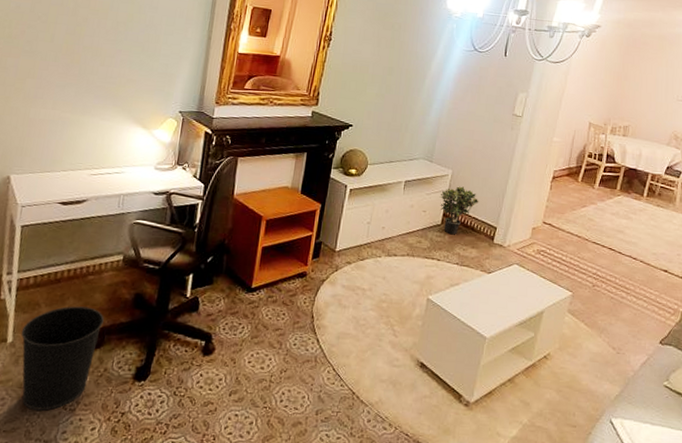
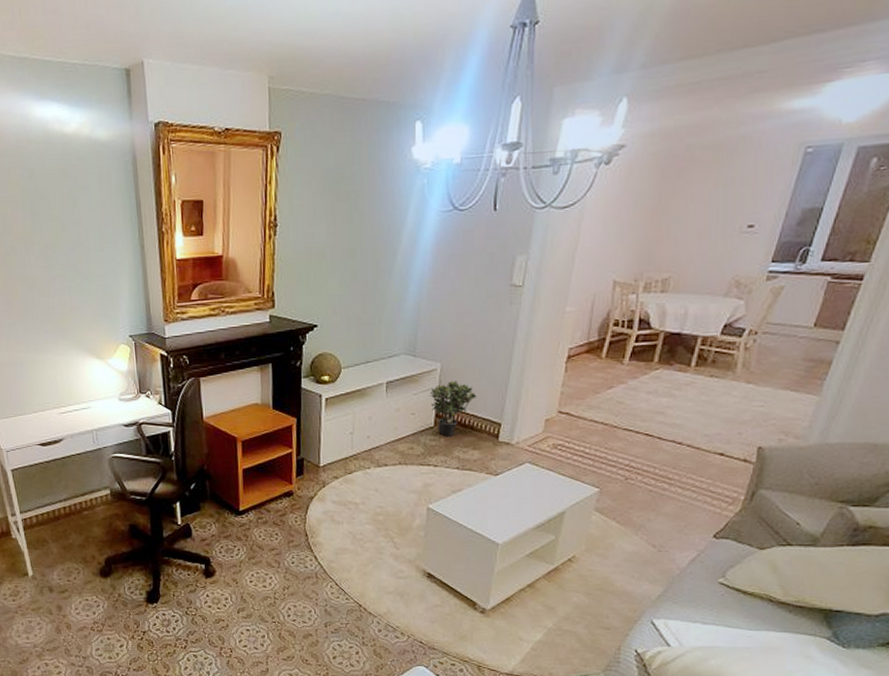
wastebasket: present [21,306,104,411] -> none [38,540,107,632]

